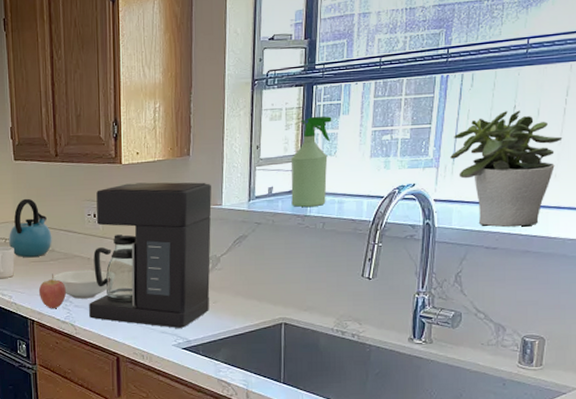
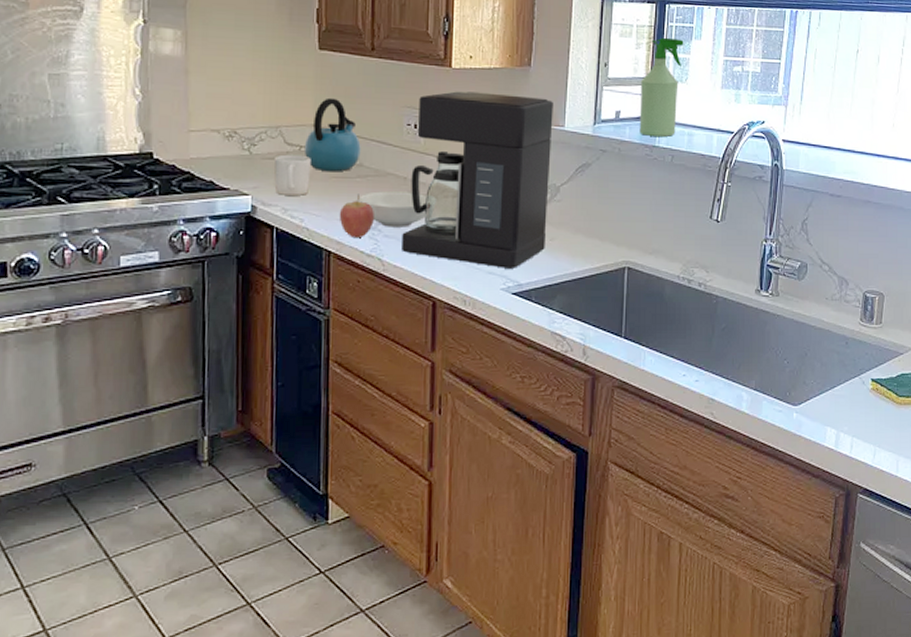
potted plant: present [450,110,563,228] -> none [798,54,900,176]

